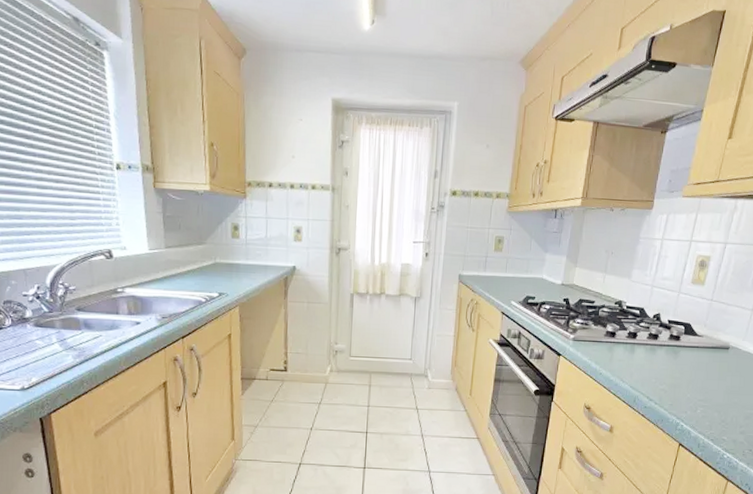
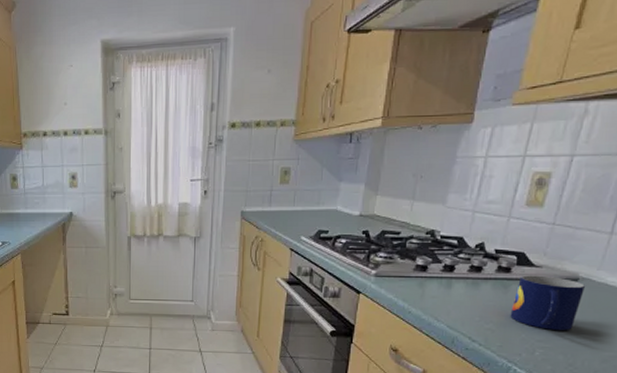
mug: none [679,343,734,391] -> present [510,275,585,330]

